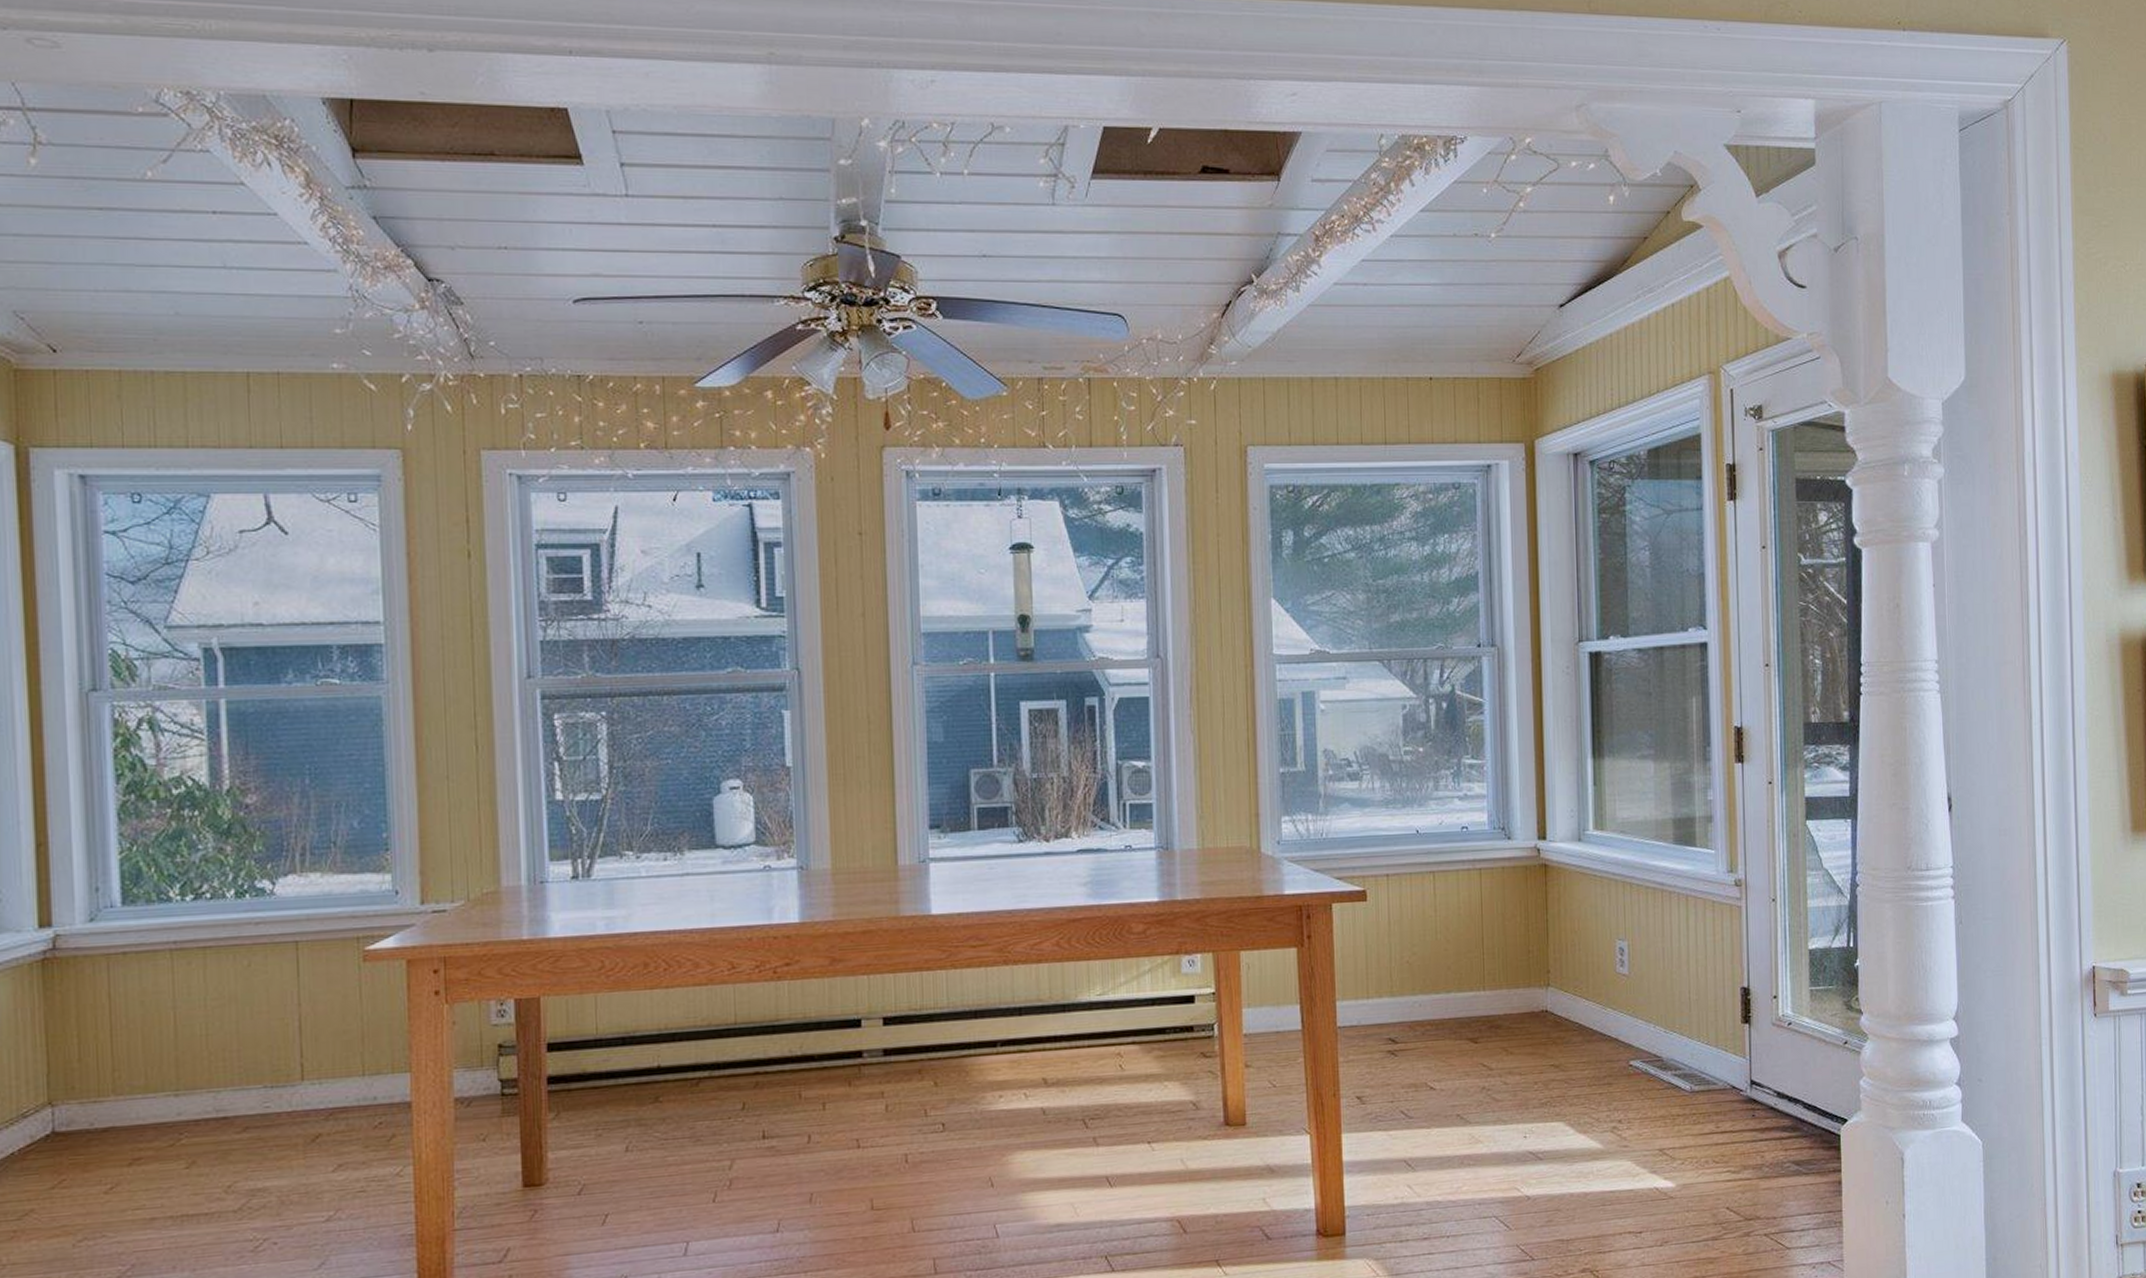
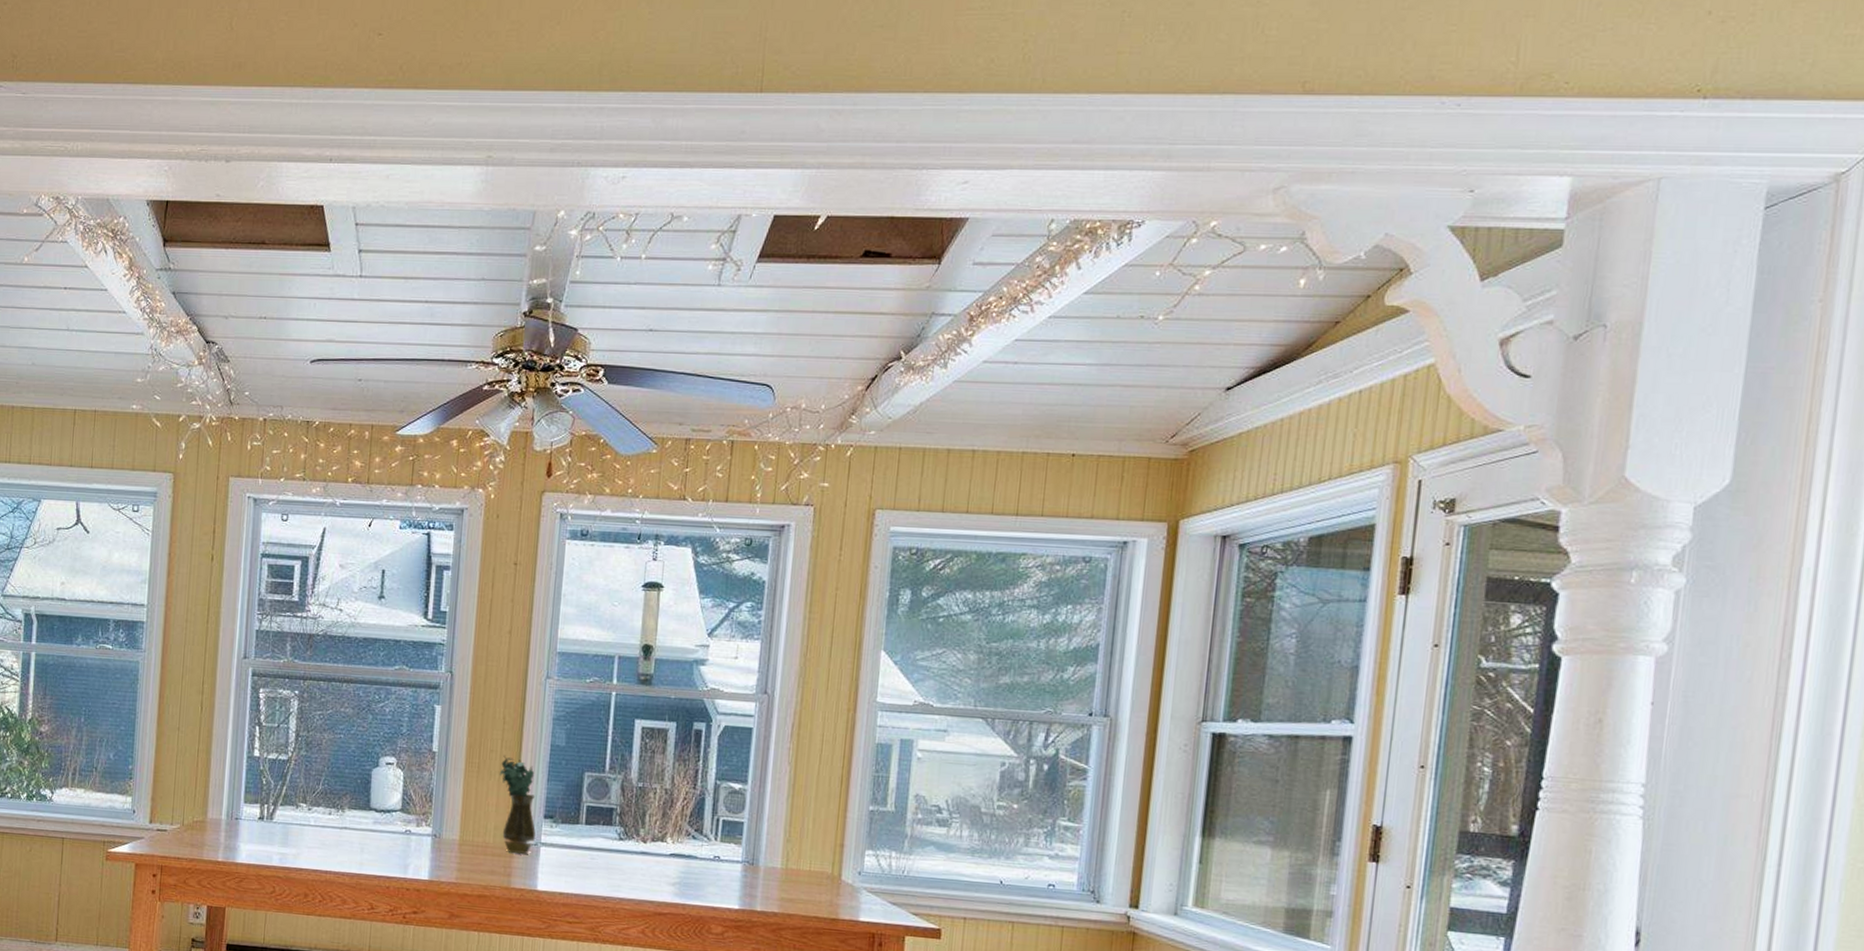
vase: none [870,760,922,875] -> present [499,755,536,854]

